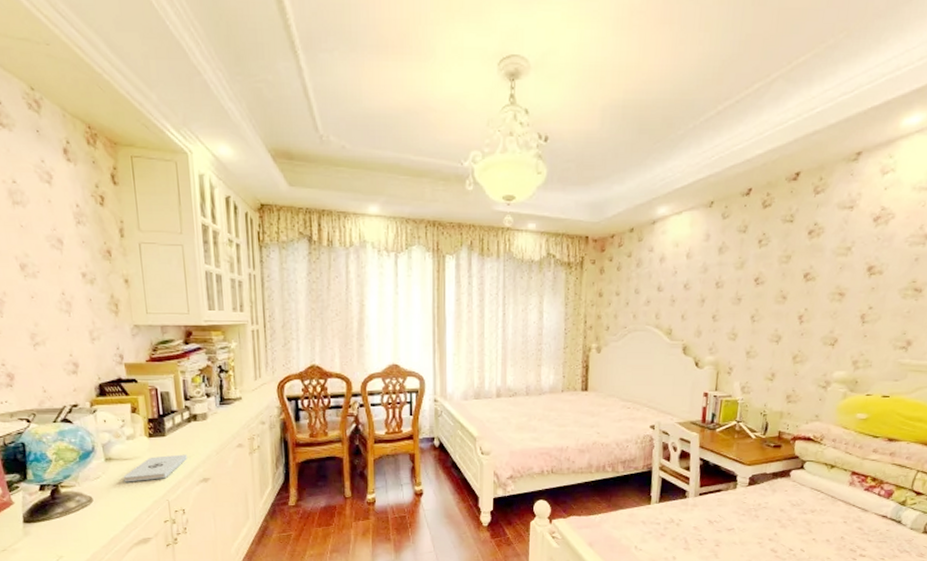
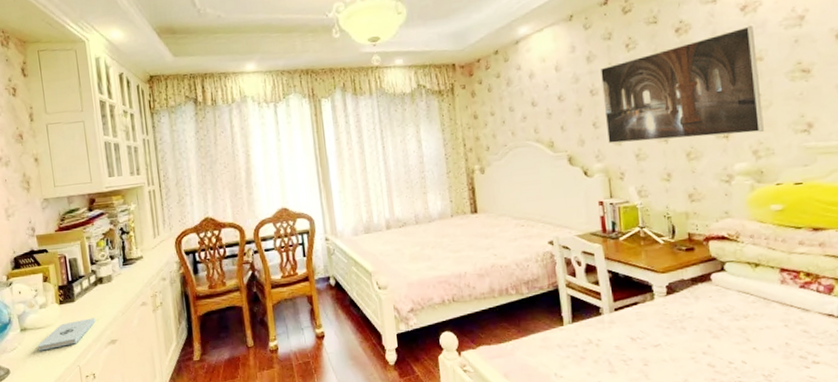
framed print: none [724,238,881,343] -> present [601,26,764,144]

